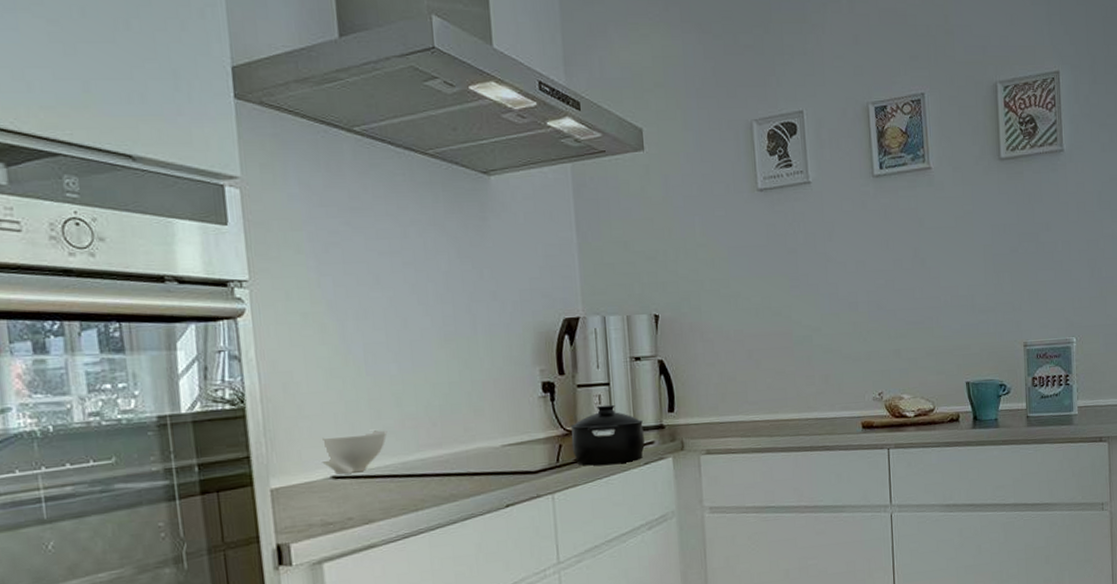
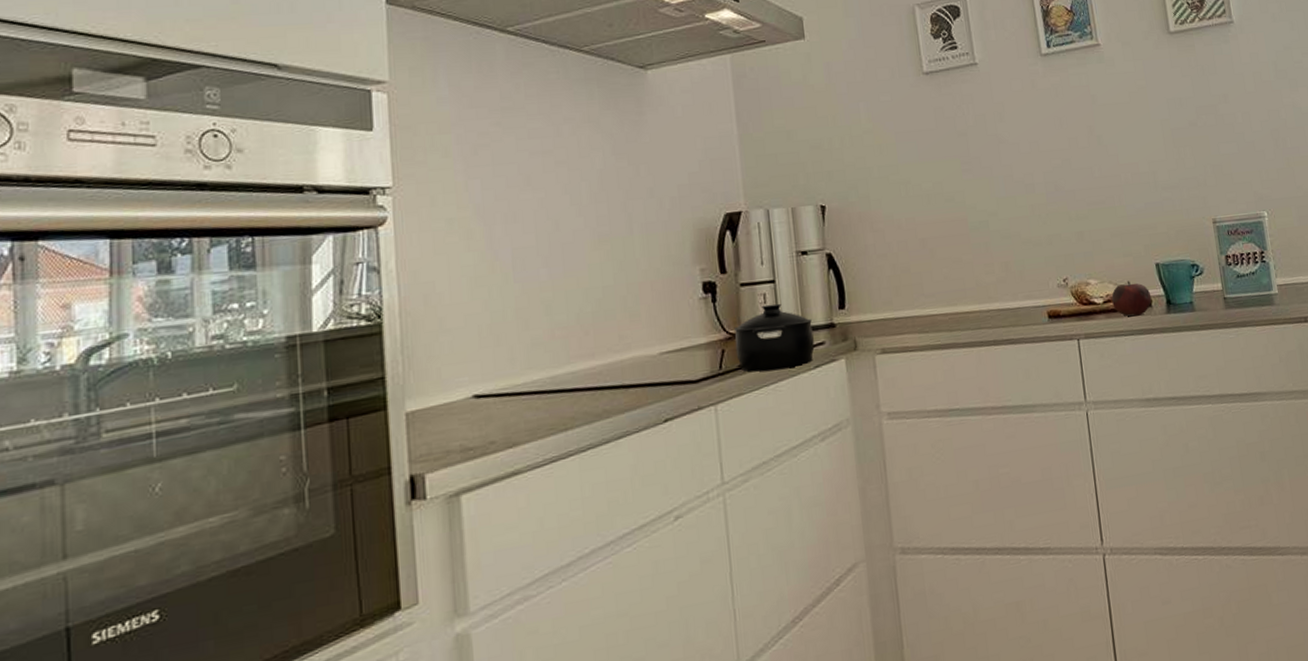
bowl: present [322,430,388,475] -> none [463,341,536,393]
fruit: none [922,397,960,430] -> present [1111,281,1152,316]

